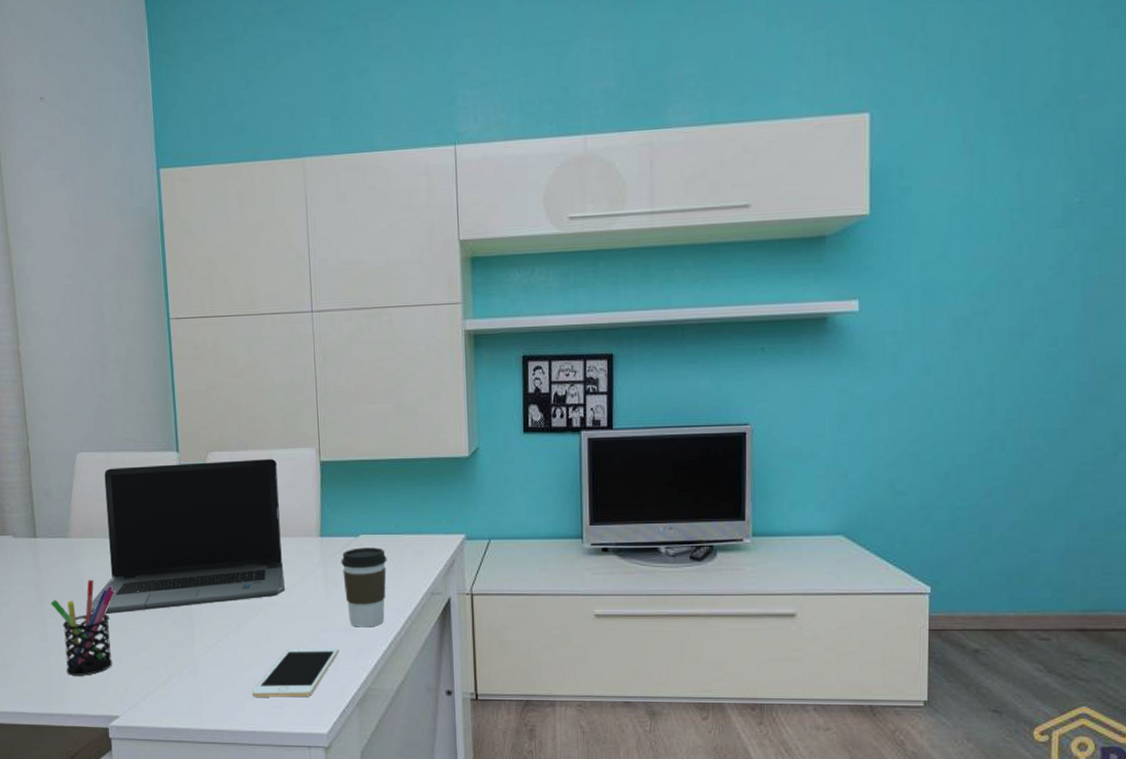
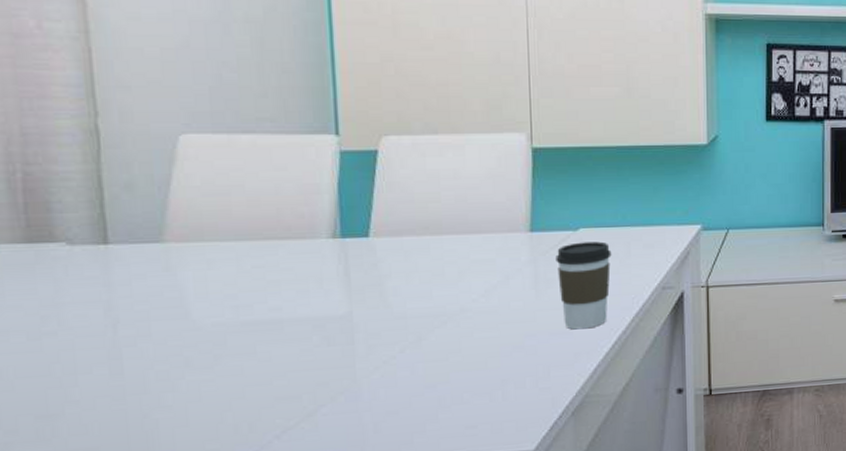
pen holder: present [50,580,115,676] -> none [130,295,237,419]
laptop computer: present [91,459,285,615] -> none [198,145,483,337]
cell phone: present [251,648,340,698] -> none [435,354,551,419]

